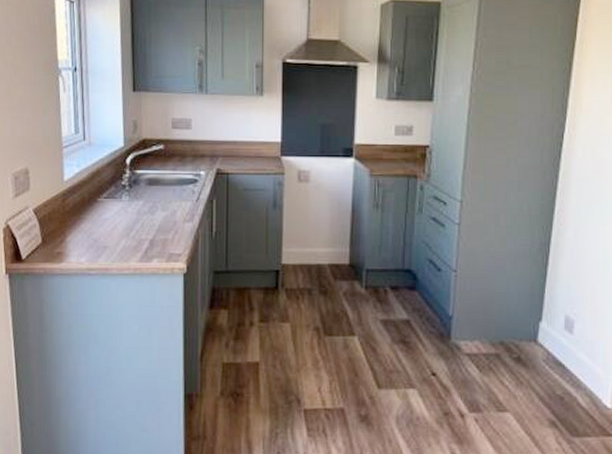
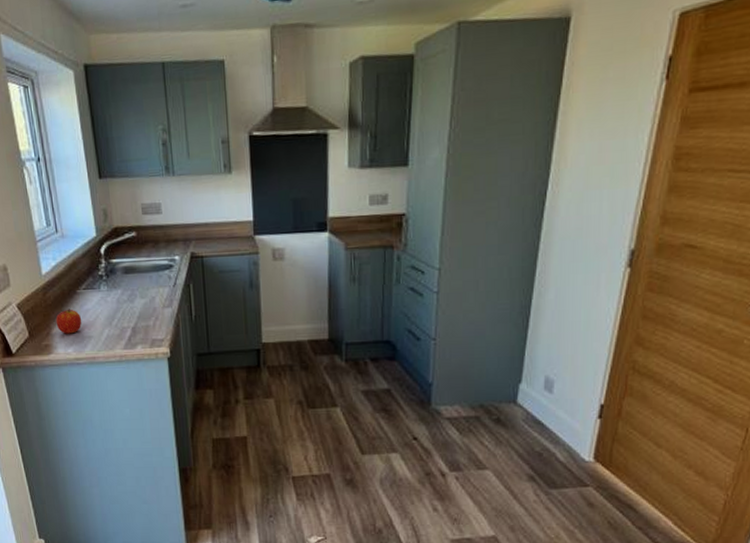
apple: none [72,217,99,243] -> present [55,309,82,334]

